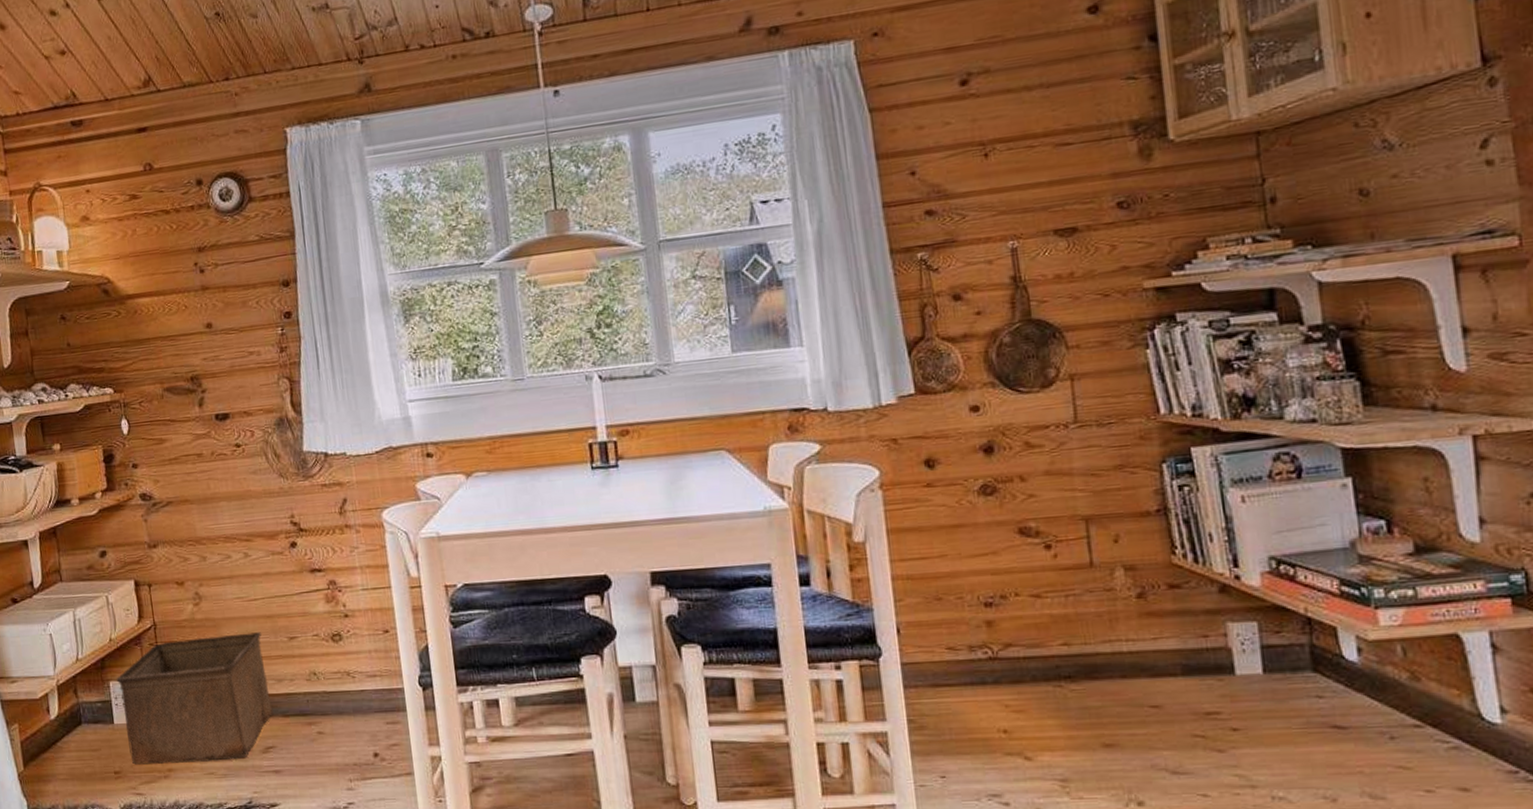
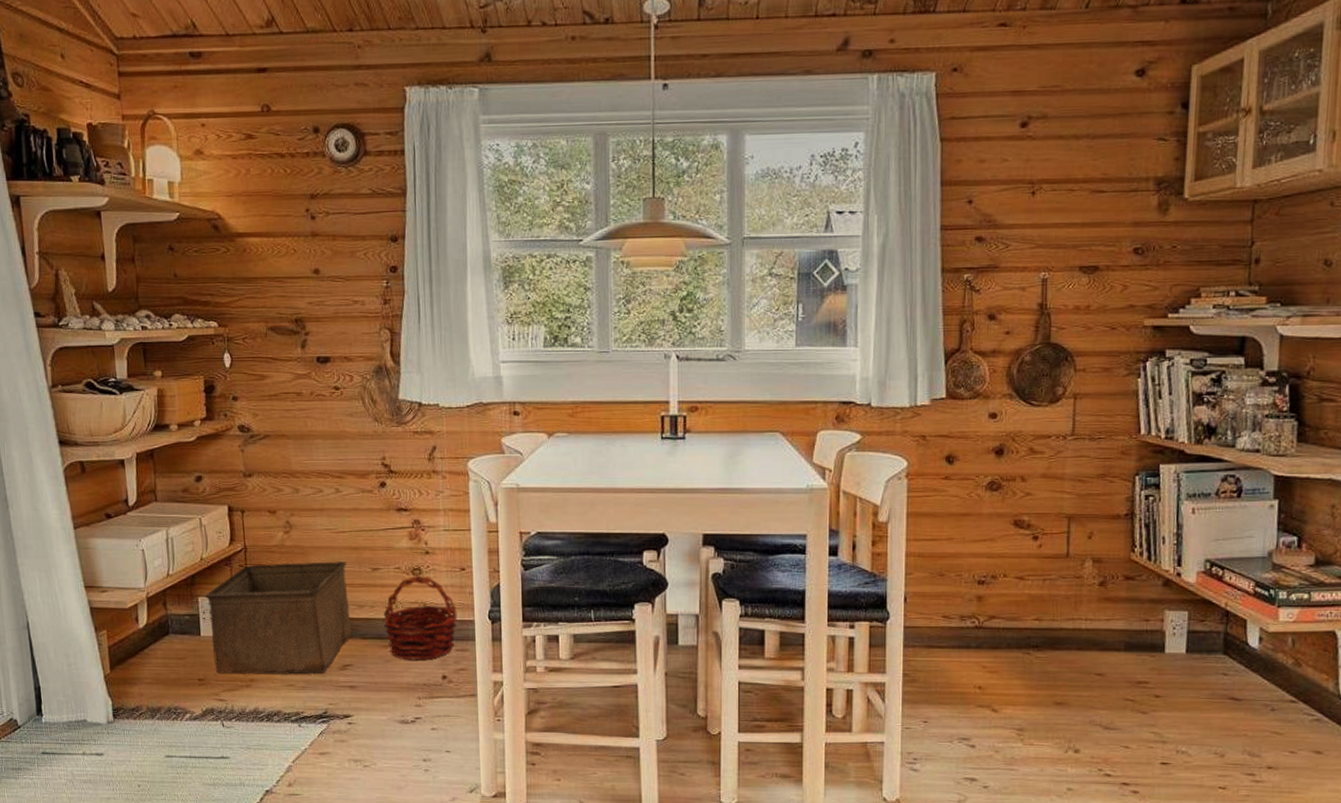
basket: none [304,641,385,738] -> present [383,575,457,660]

